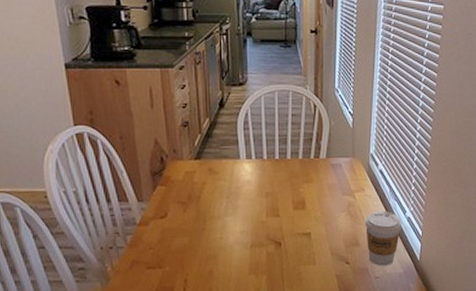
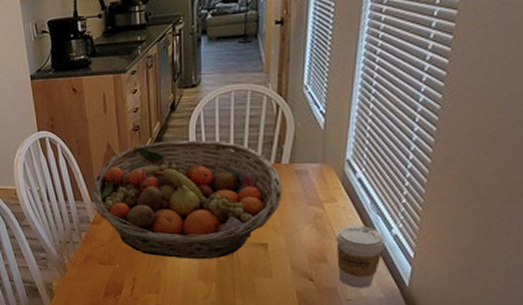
fruit basket: none [137,136,322,255] -> present [91,140,283,260]

